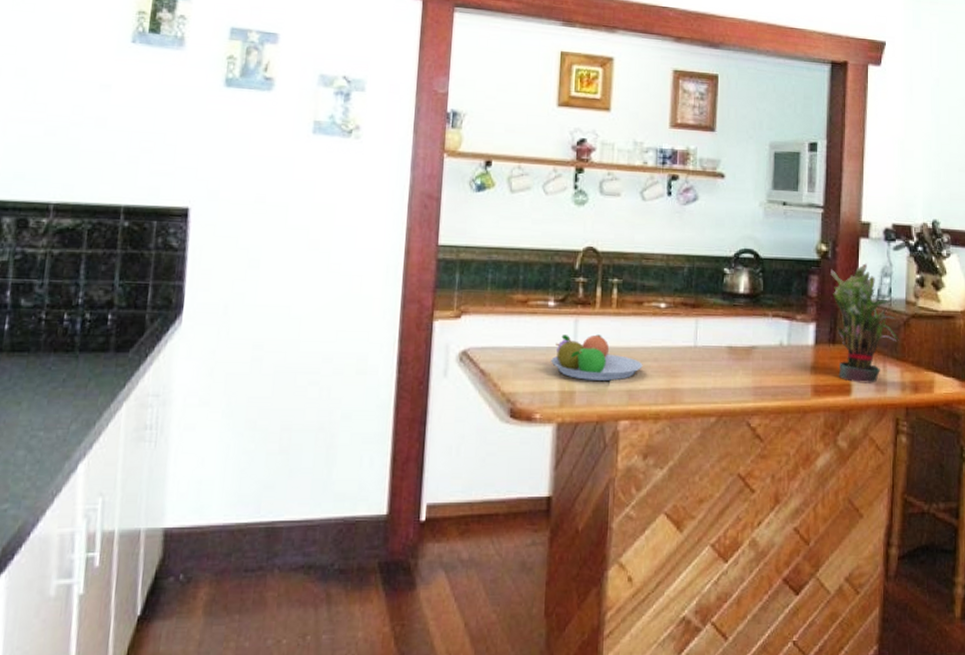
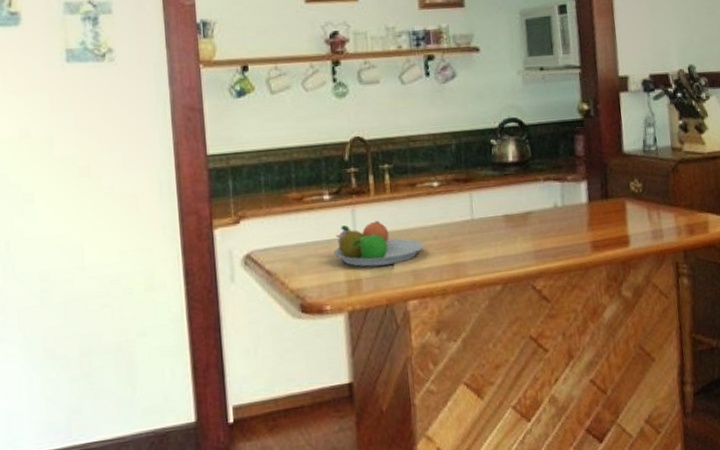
potted plant: present [831,263,900,384] -> none [595,116,670,234]

